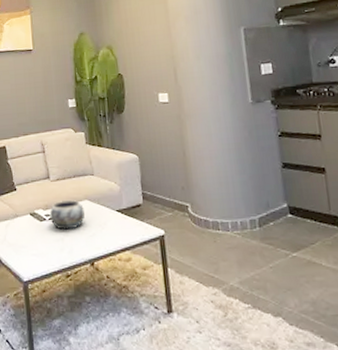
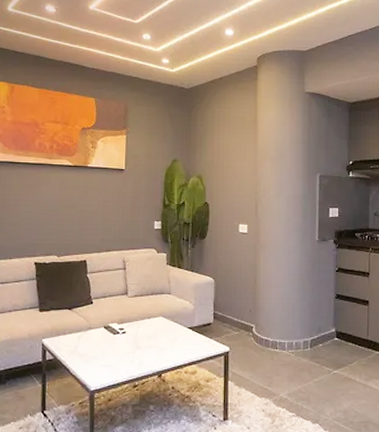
decorative bowl: present [49,200,85,231] -> none [123,316,158,345]

